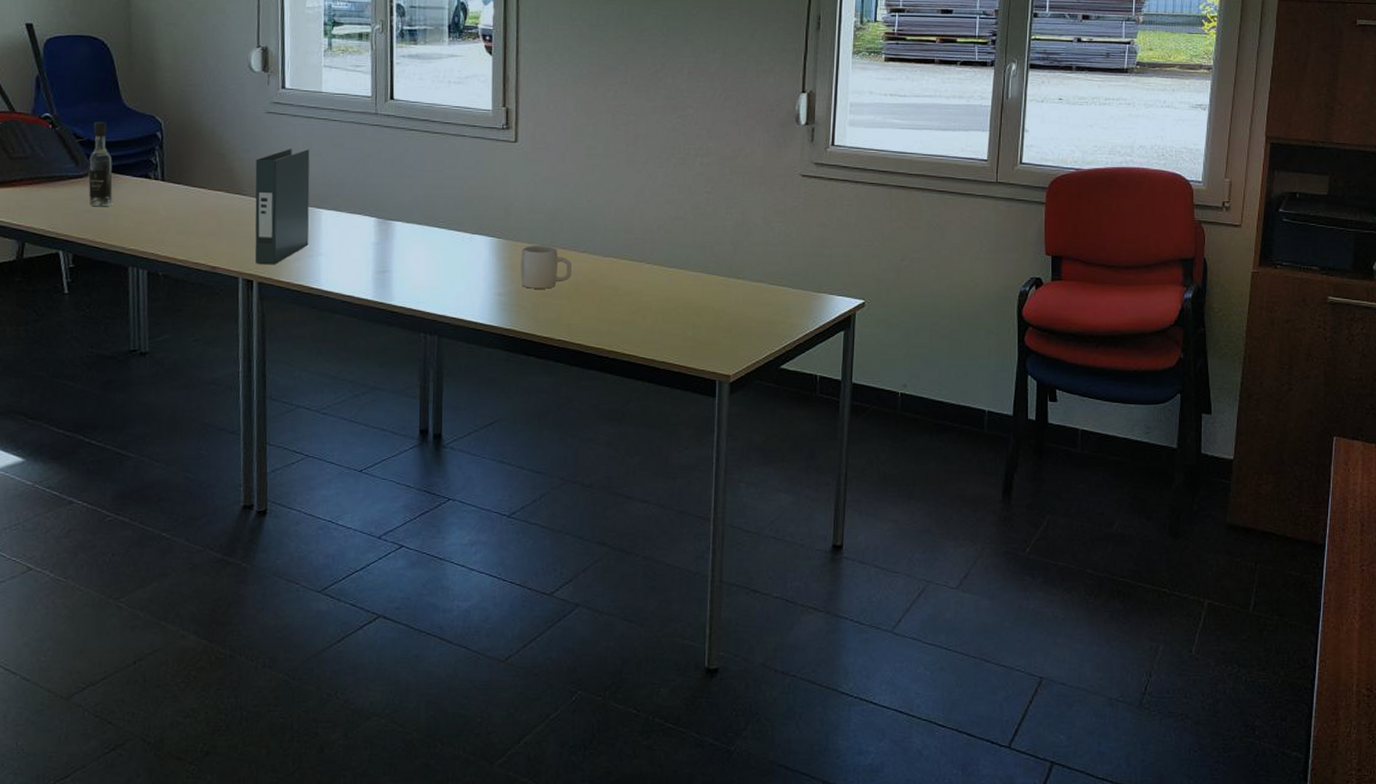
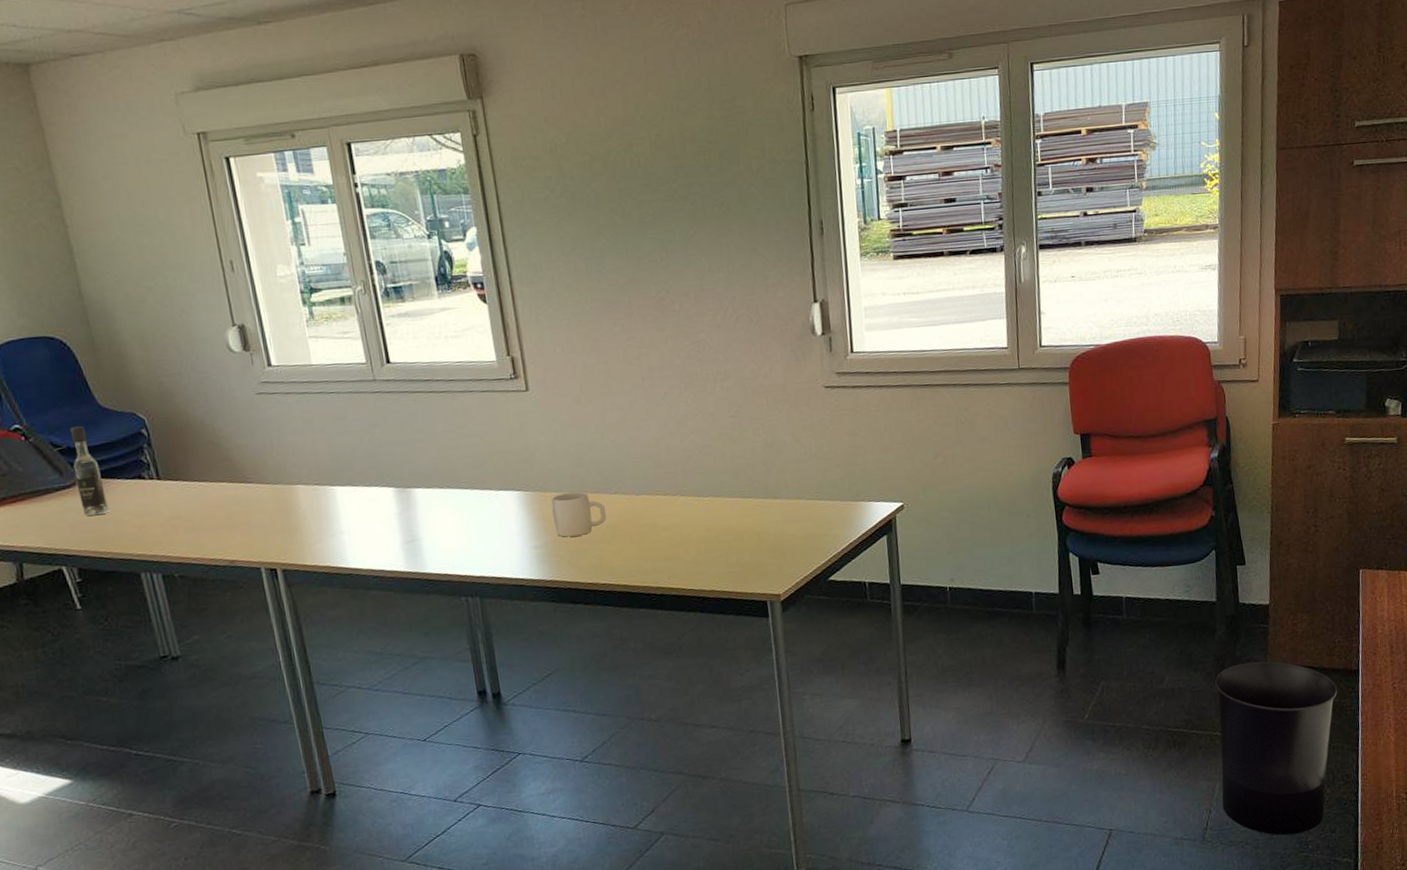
binder: present [255,149,310,265] -> none [255,426,329,551]
waste bin: none [1164,518,1299,715] -> present [1215,661,1337,836]

